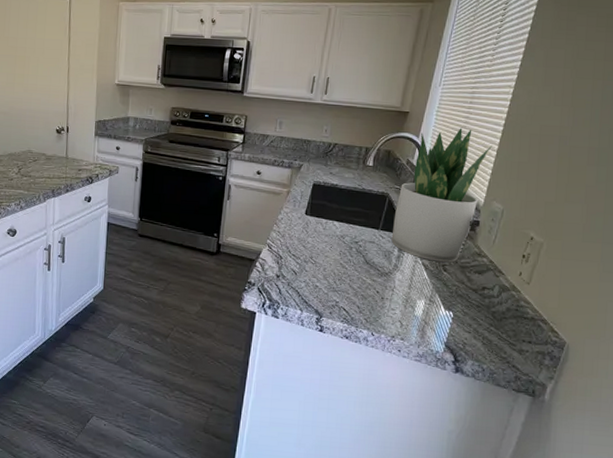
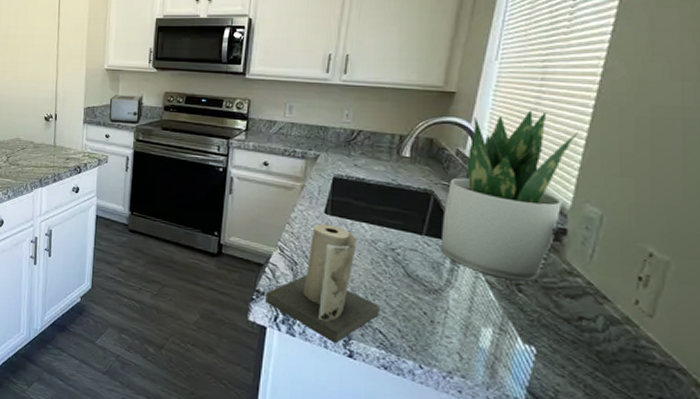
toaster: none [120,109,152,137] -> present [109,95,144,124]
paper towel roll: none [255,223,345,322] -> present [265,224,380,344]

